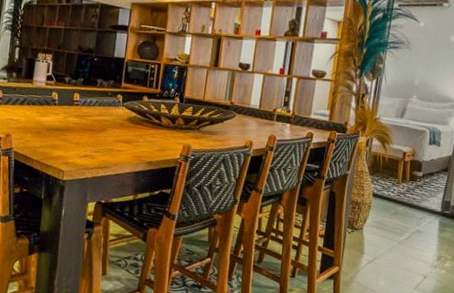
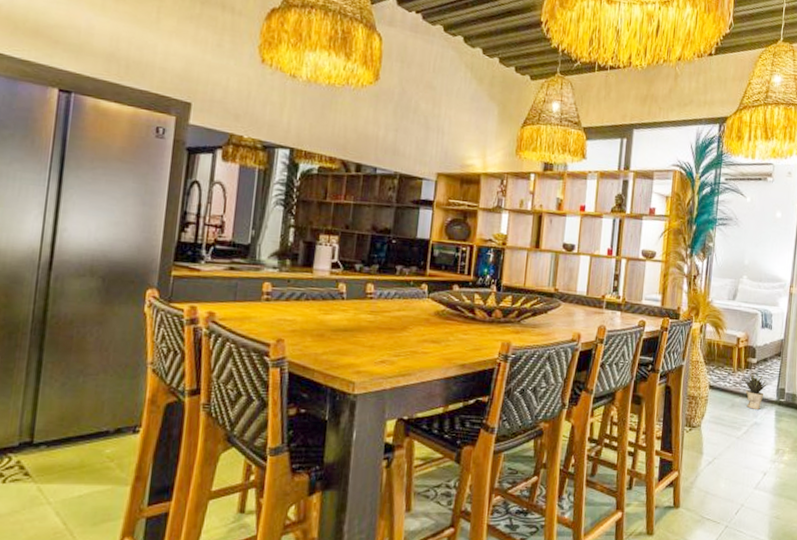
potted plant: none [407,185,434,219] -> present [743,373,768,409]

